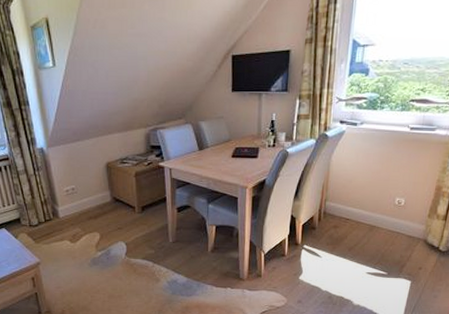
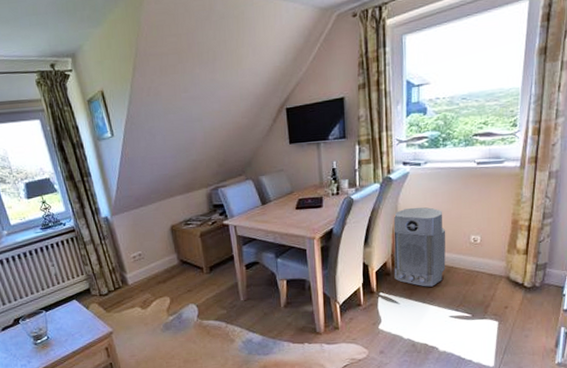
air purifier: none [319,166,373,243] -> present [393,207,446,287]

